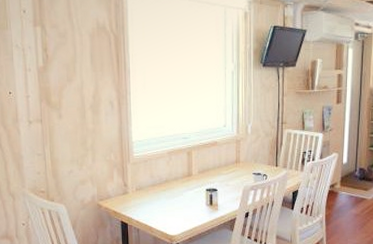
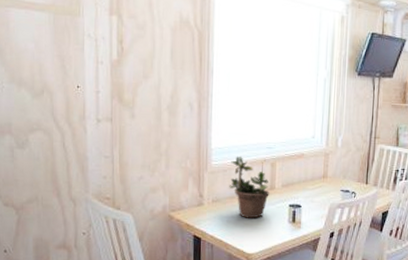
potted plant: none [150,147,188,204] -> present [229,156,270,219]

